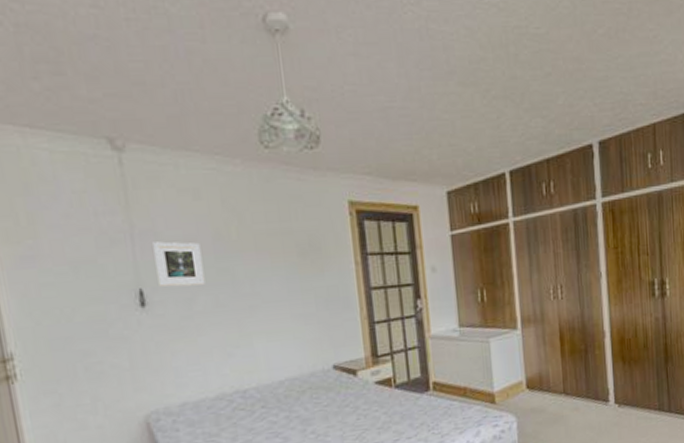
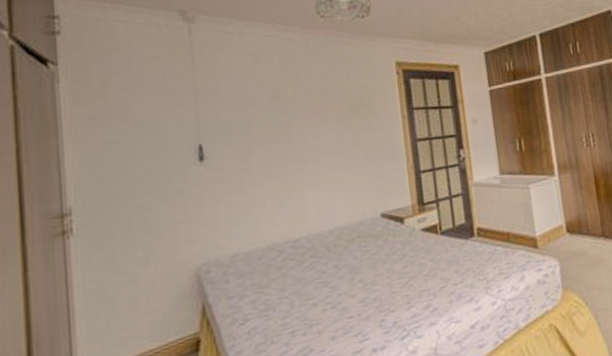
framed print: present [153,241,205,287] -> none [214,100,262,142]

